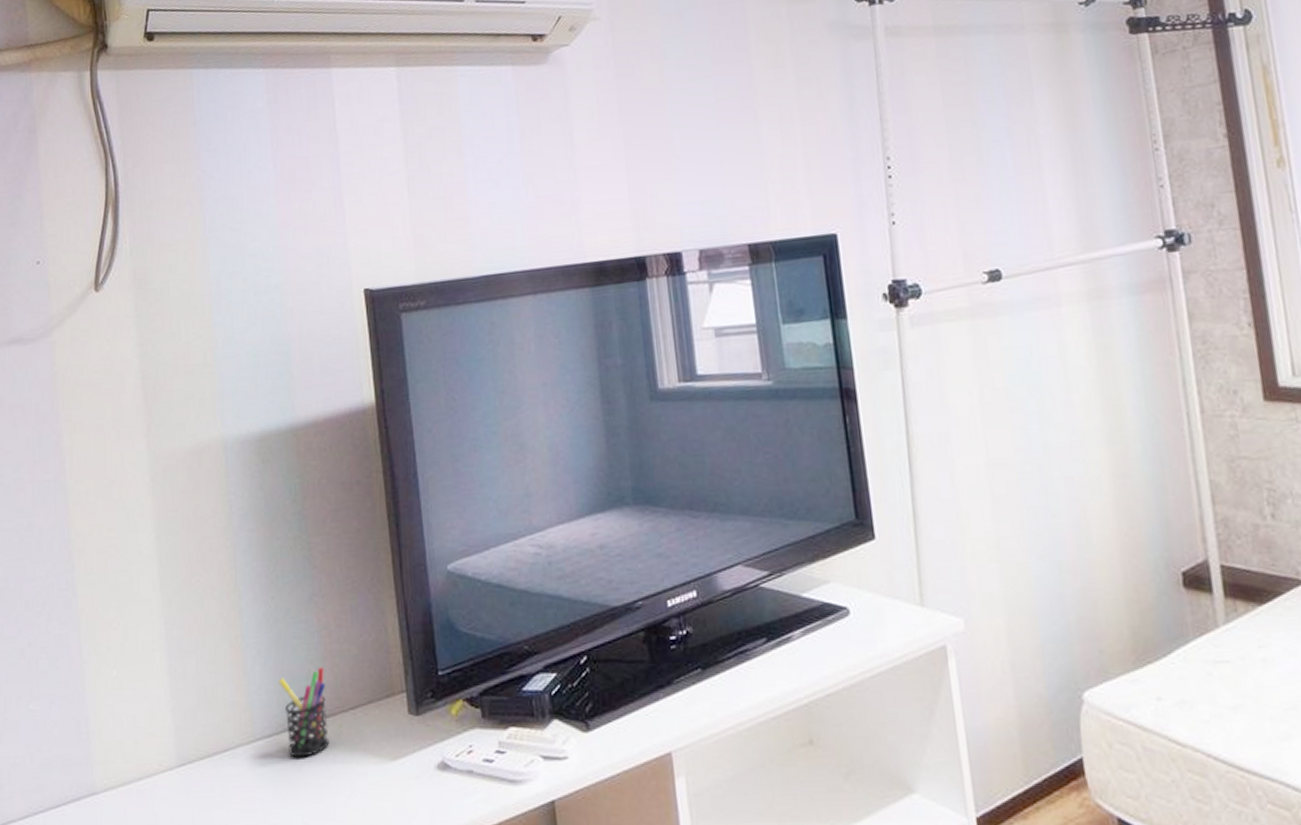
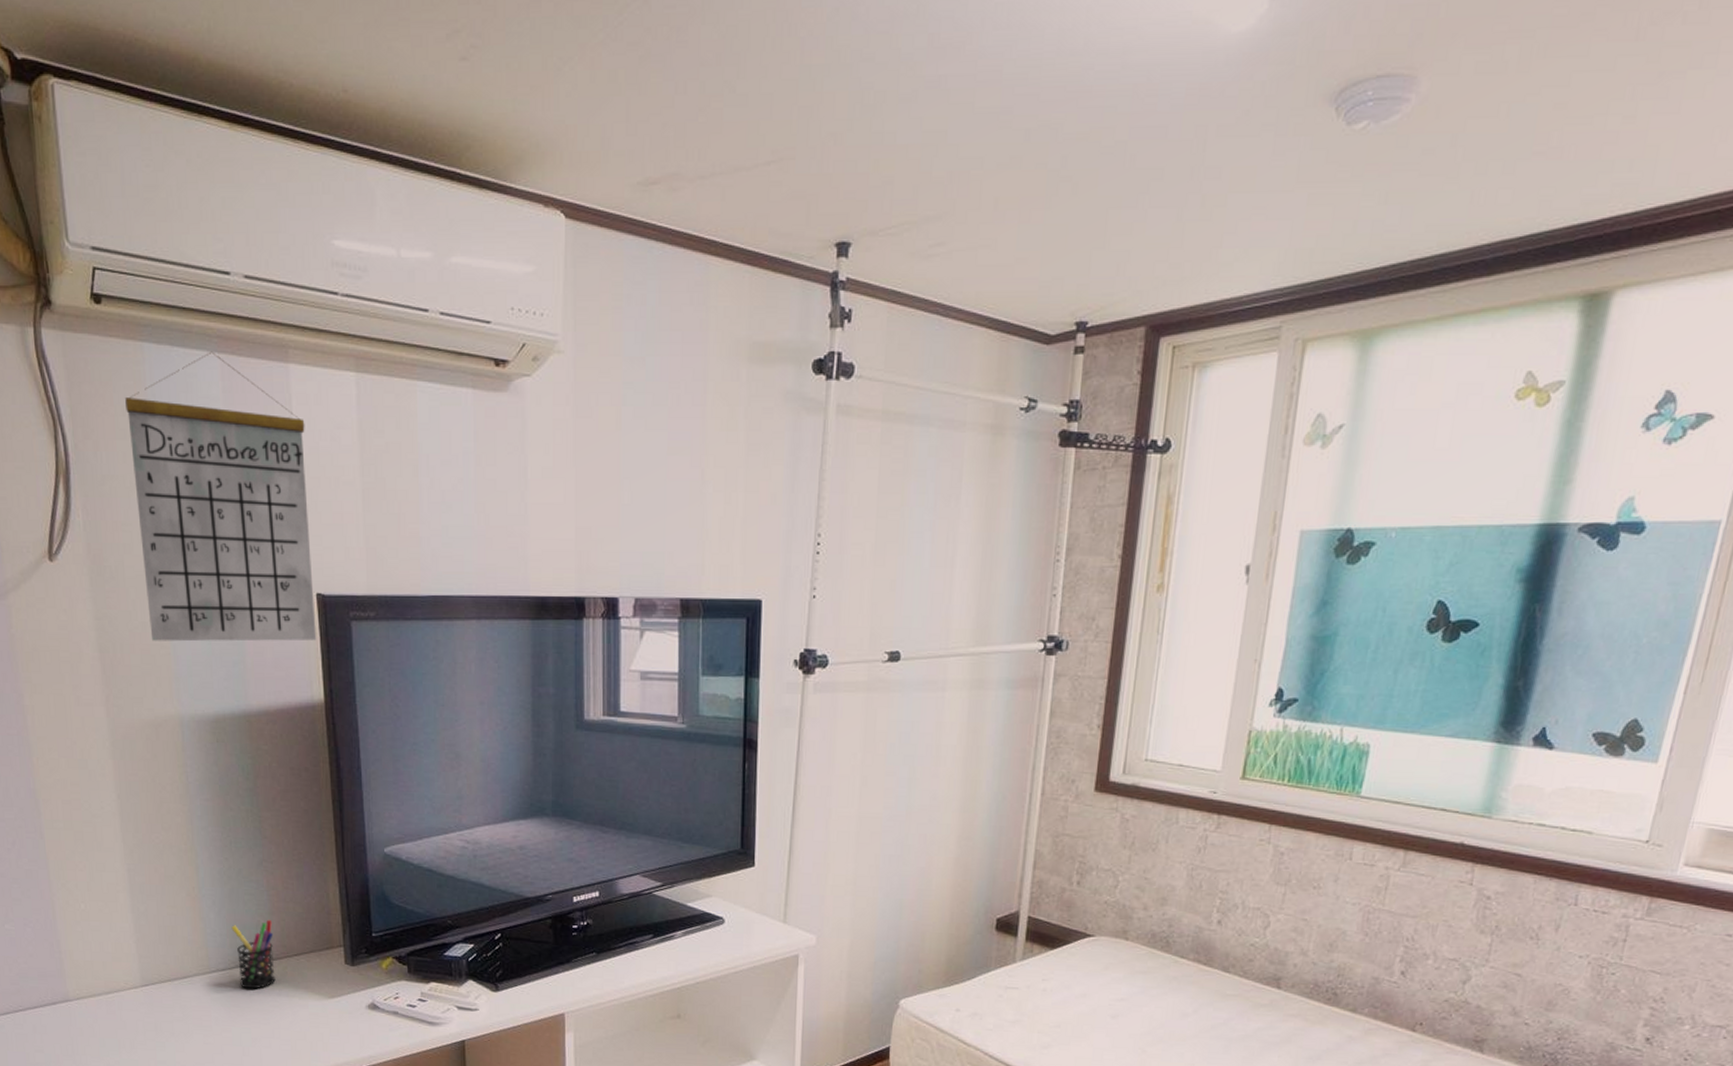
calendar: none [174,68,366,361] -> present [125,351,317,642]

